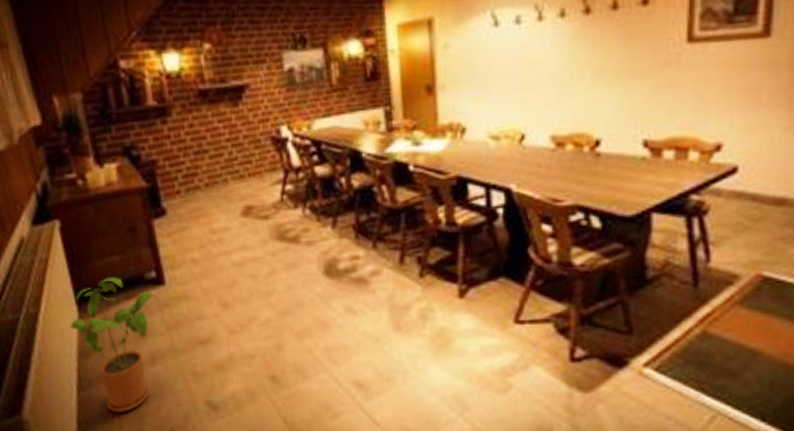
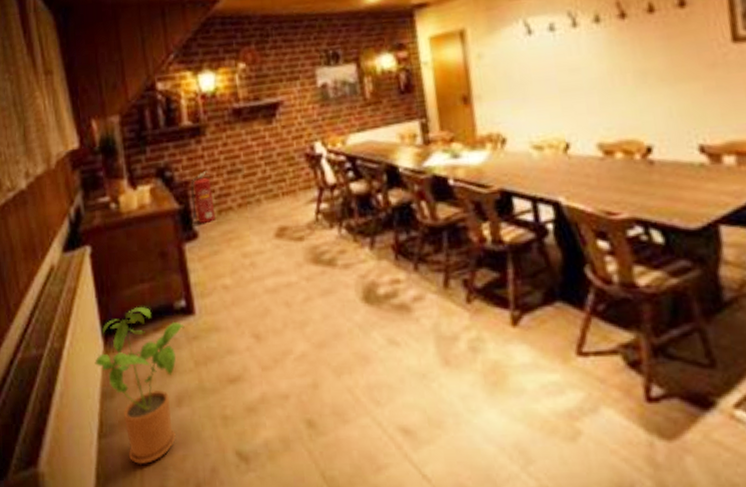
fire extinguisher: none [157,151,183,201] -> present [190,171,216,223]

